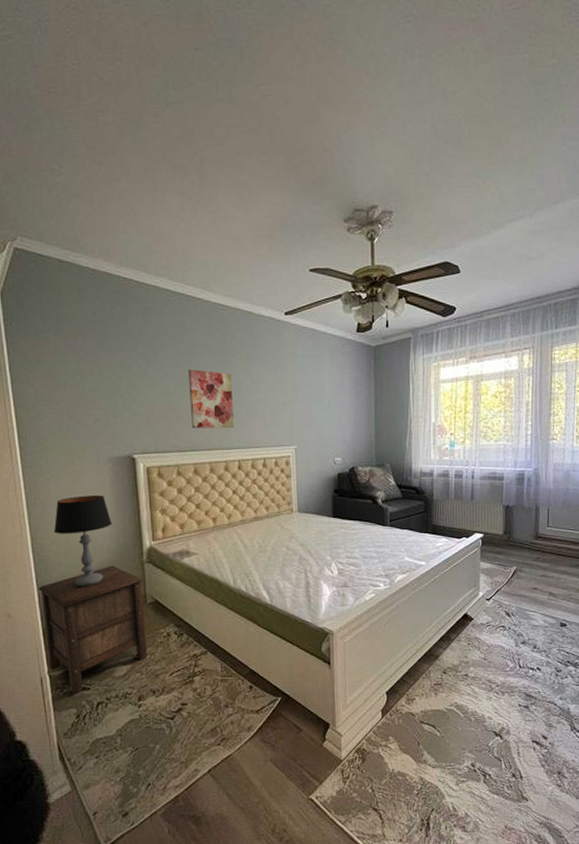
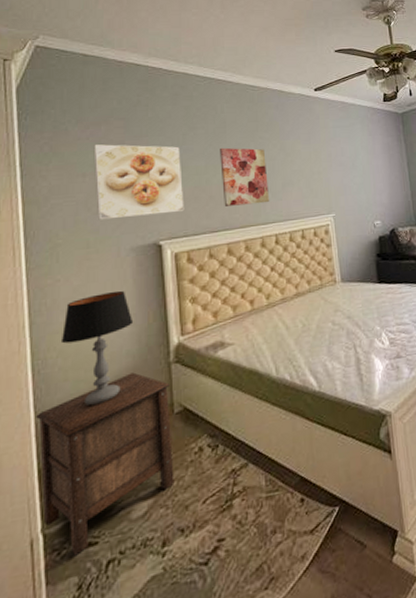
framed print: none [72,356,155,430] -> present [93,144,184,220]

